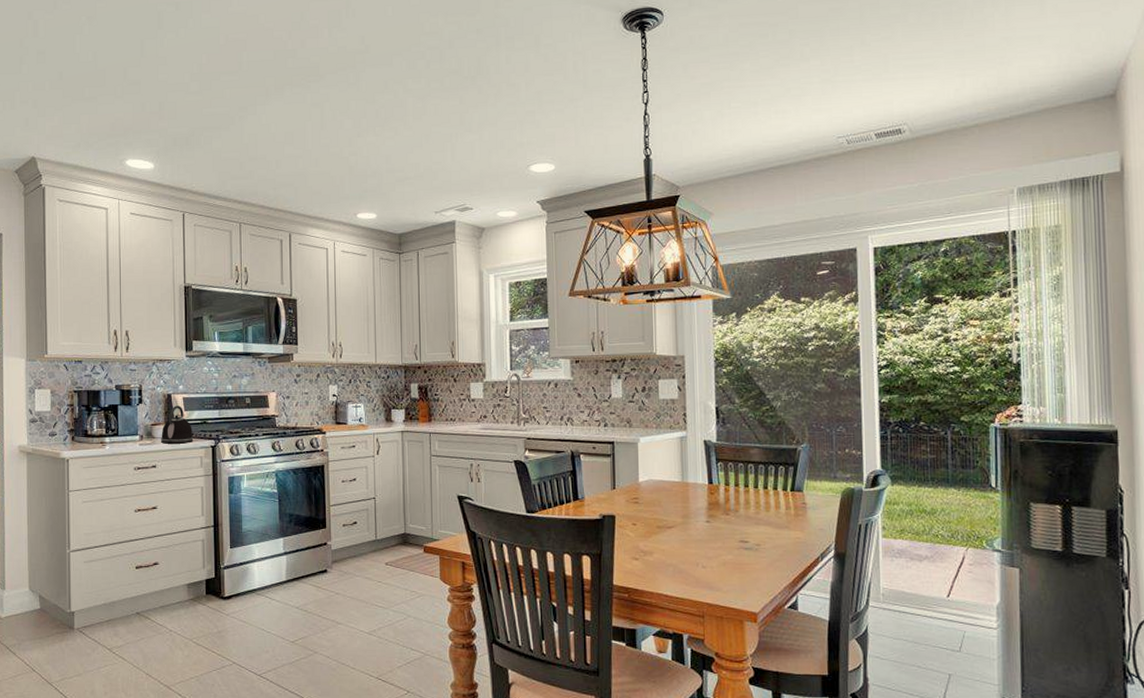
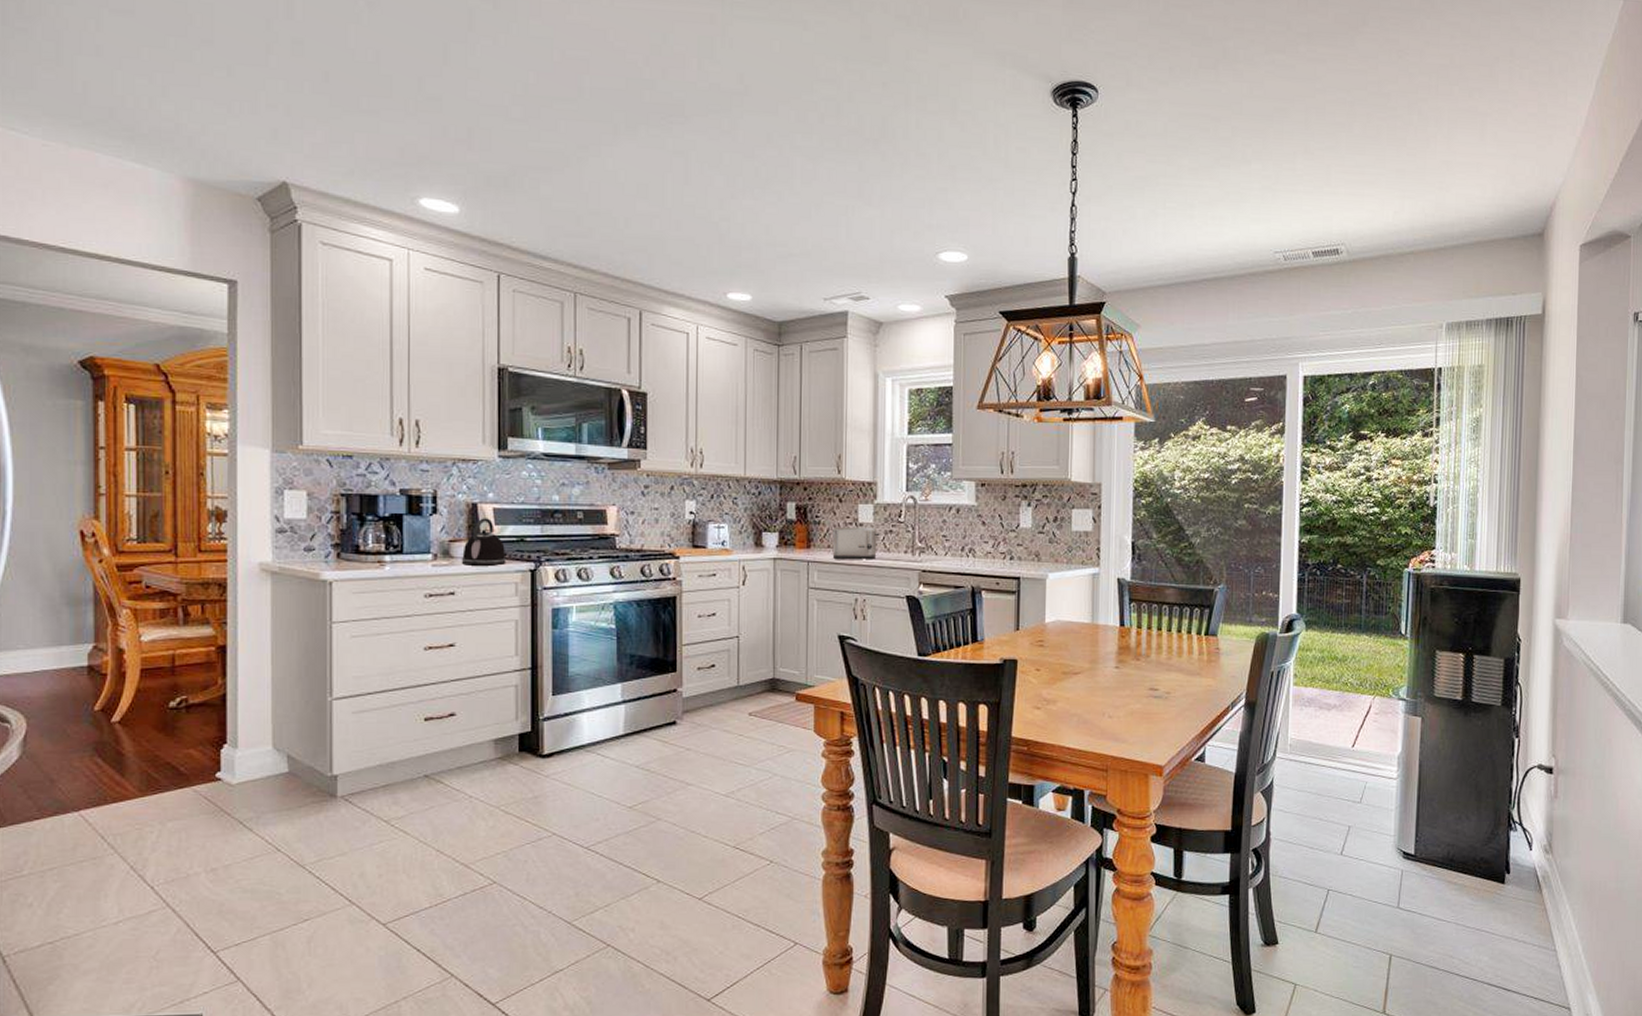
toaster: none [449,402,490,431] -> present [832,526,880,560]

